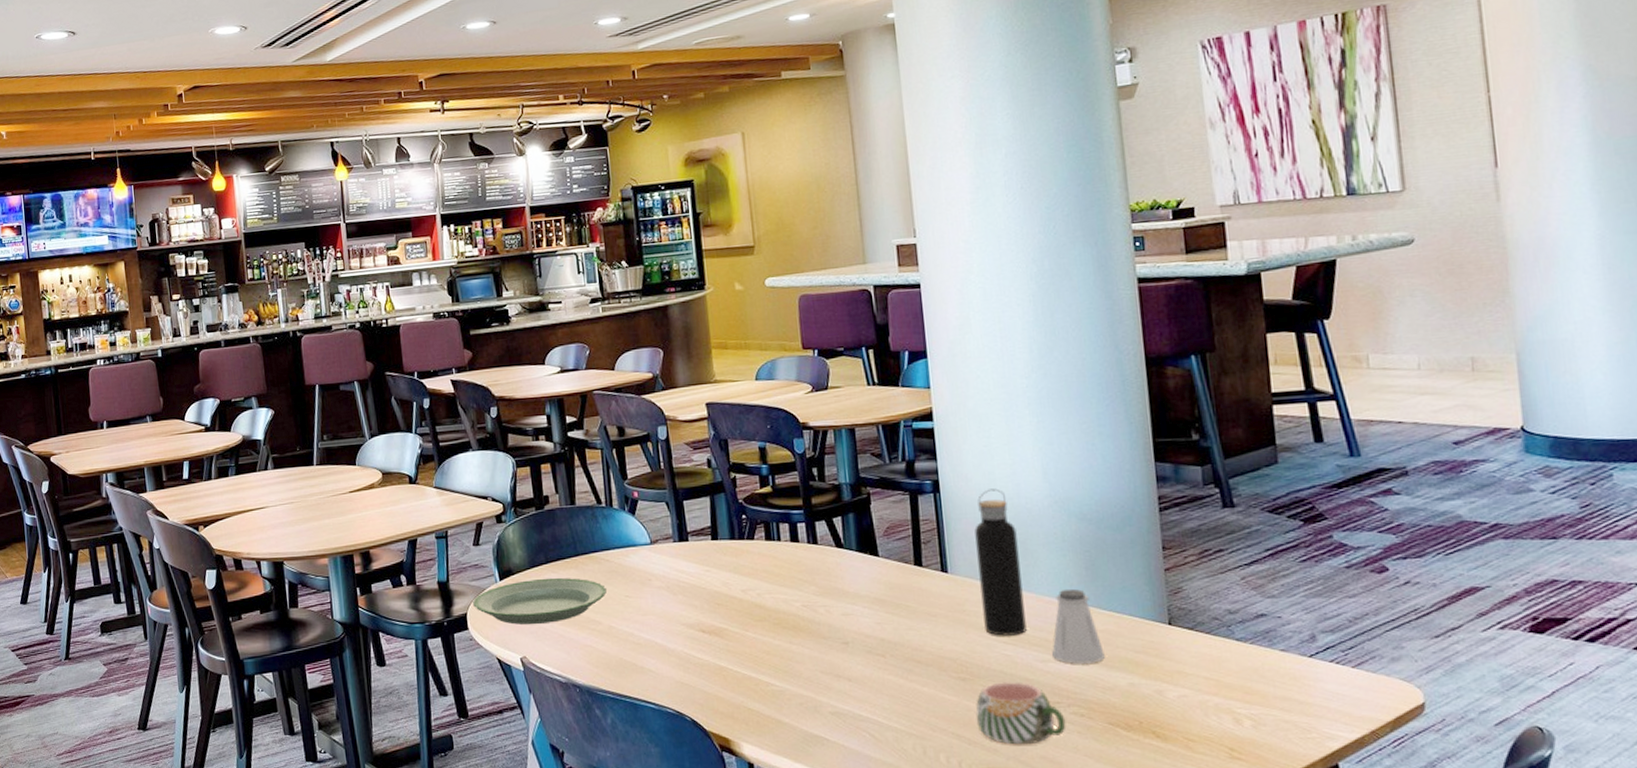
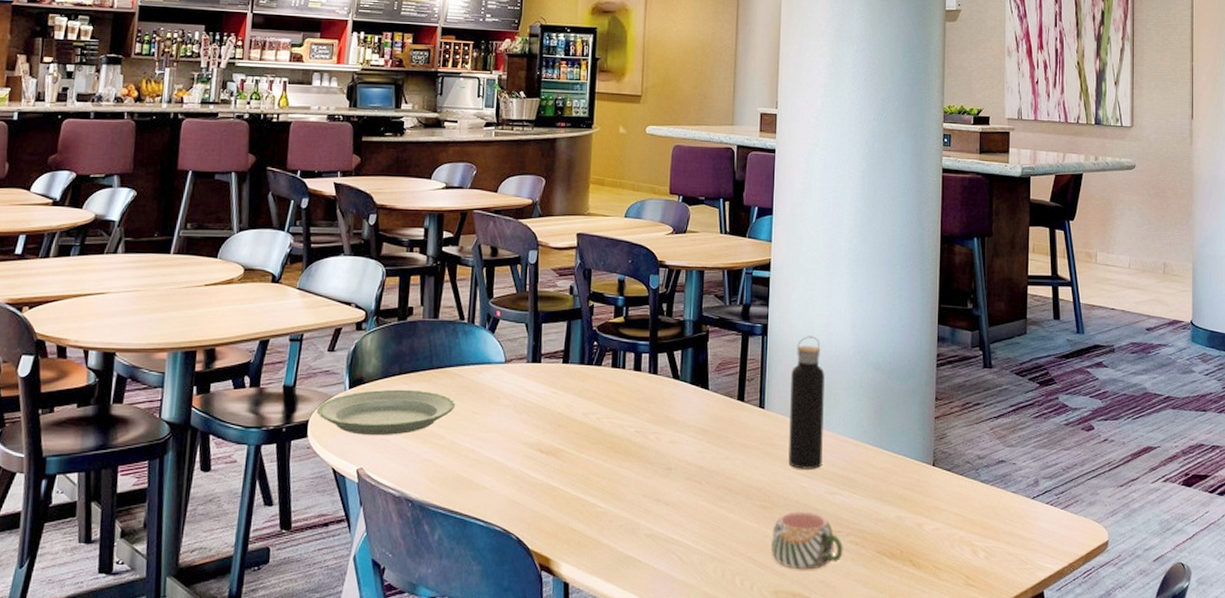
saltshaker: present [1052,588,1105,664] -> none [840,429,881,497]

